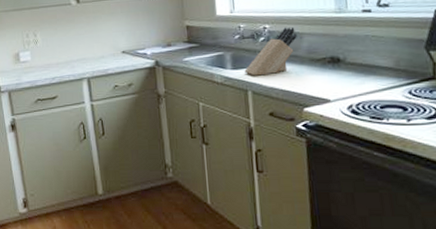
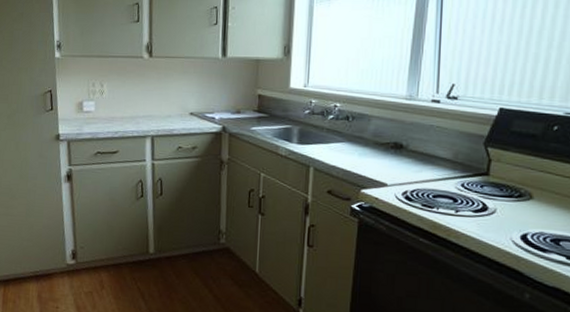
knife block: present [244,27,297,76] -> none [309,108,366,153]

